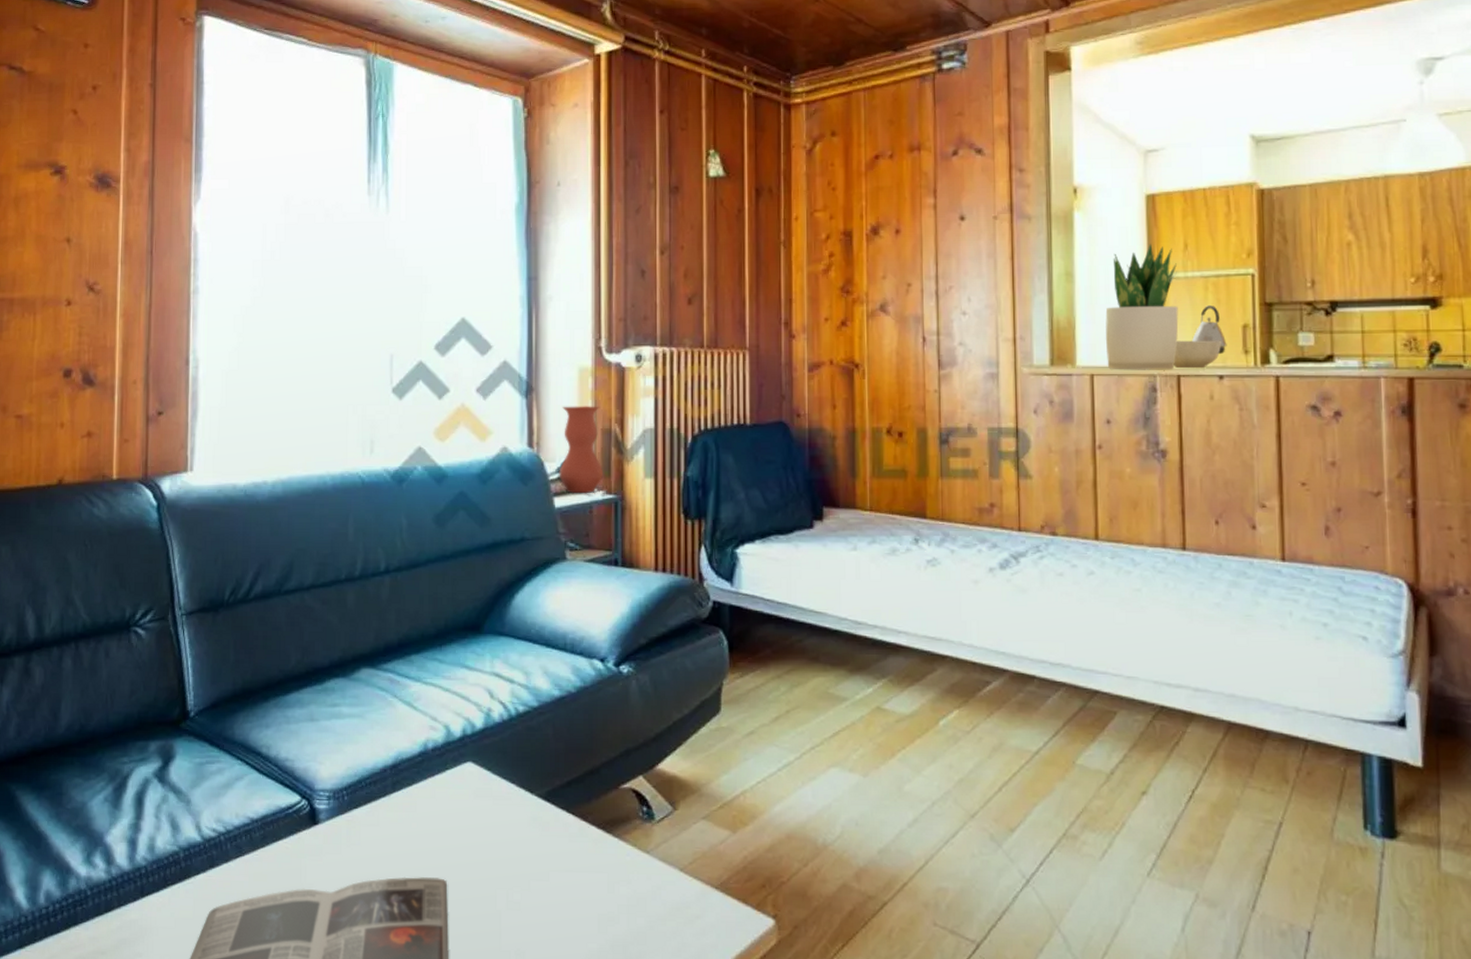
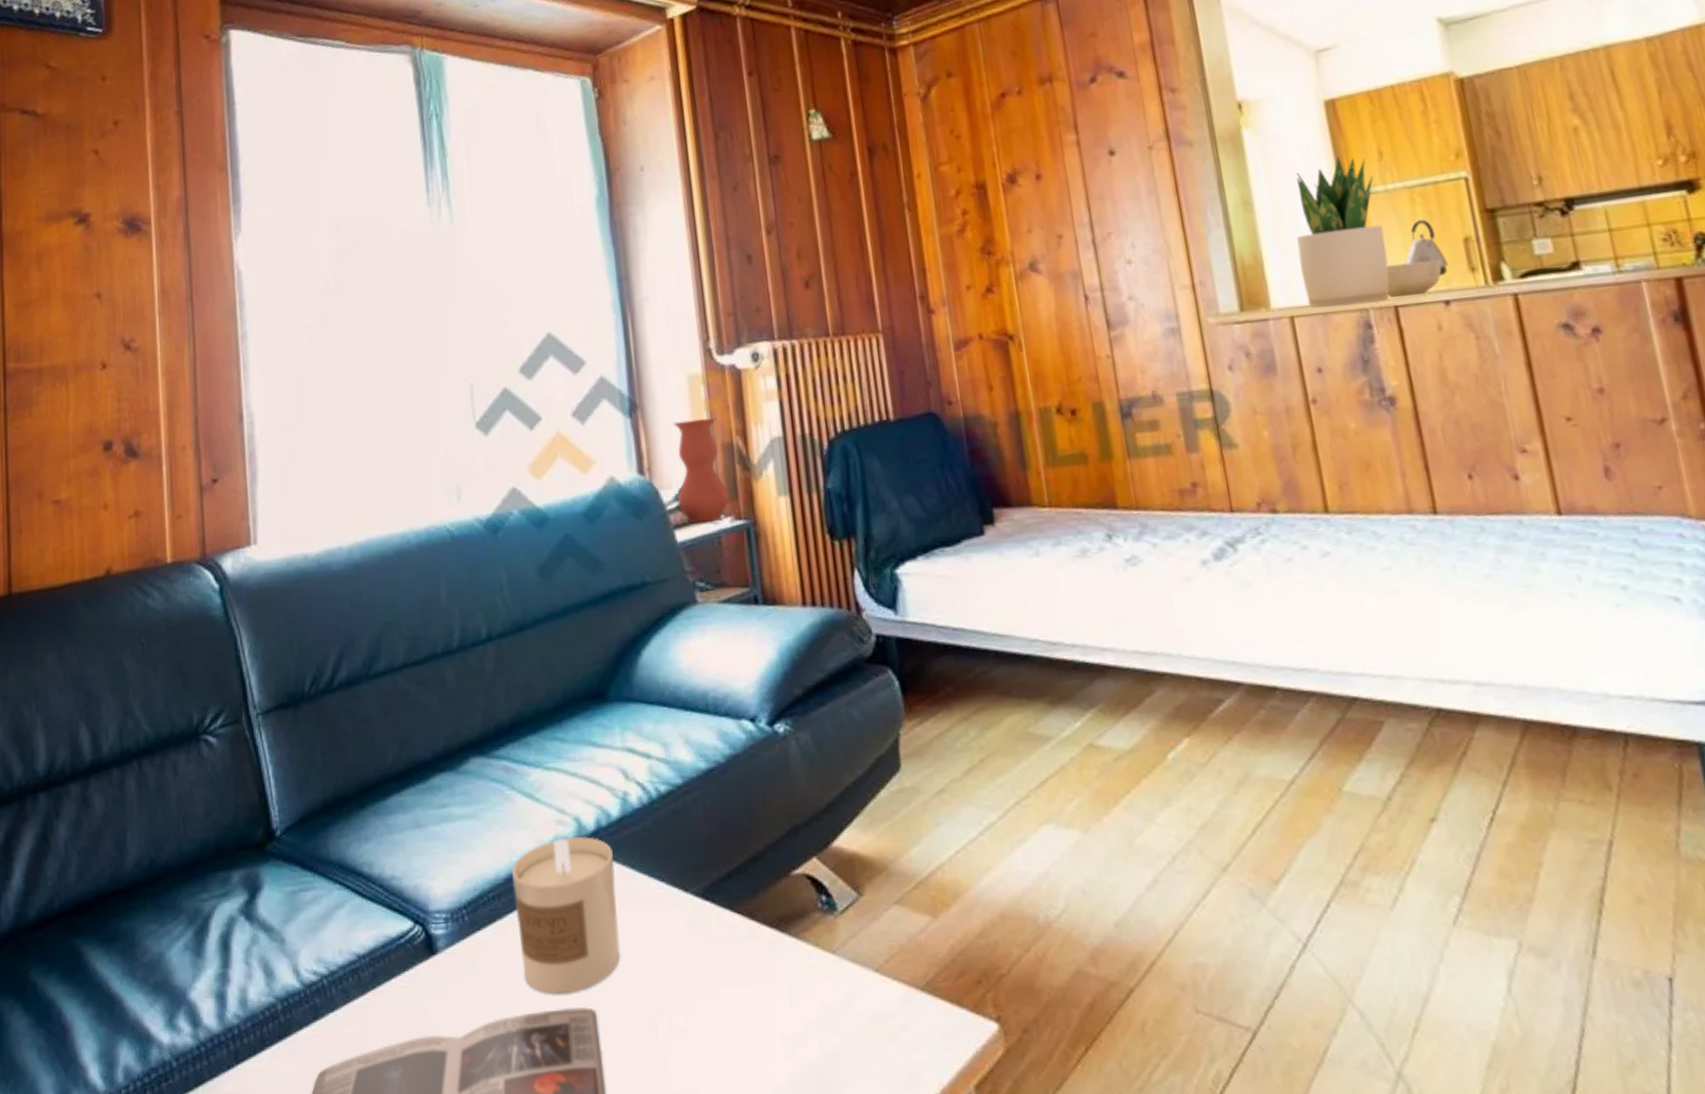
candle: none [387,740,475,866] -> present [512,836,620,995]

